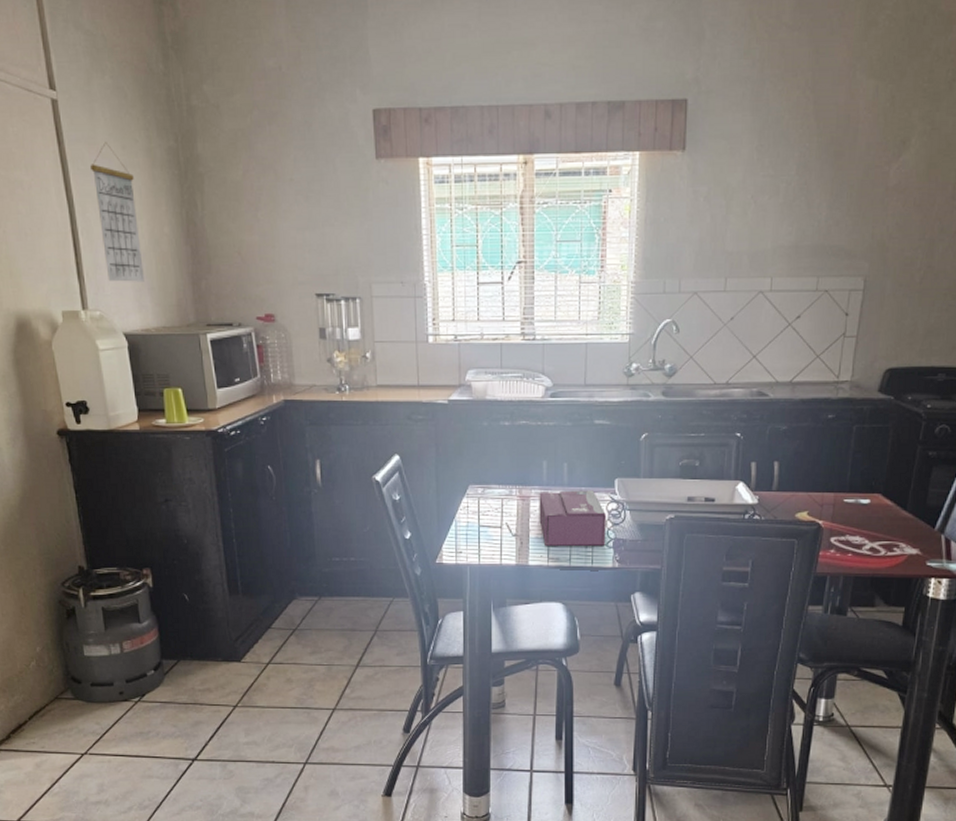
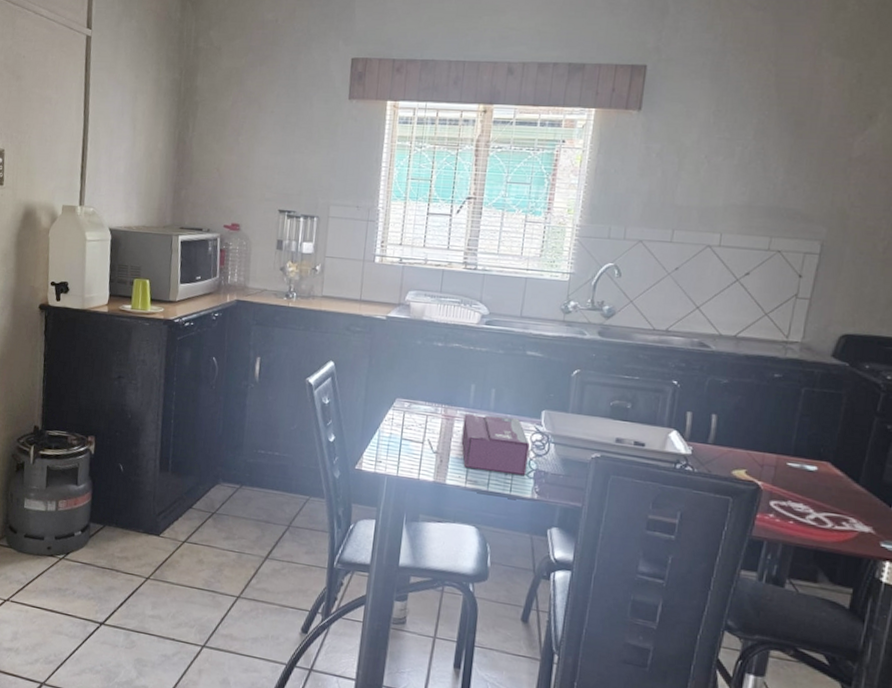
calendar: present [89,142,144,282] -> none [105,72,141,187]

